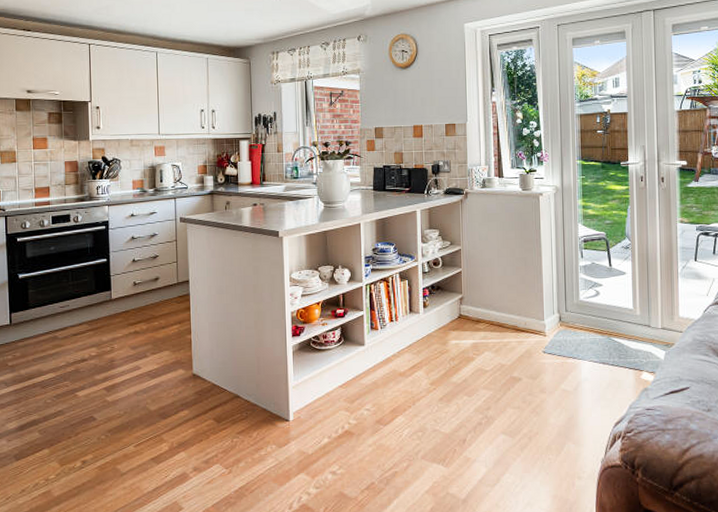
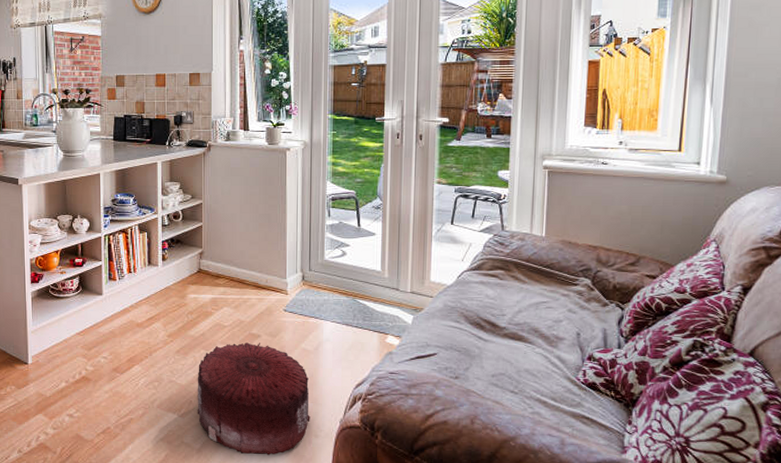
pouf: none [460,386,573,502] -> present [197,342,310,455]

